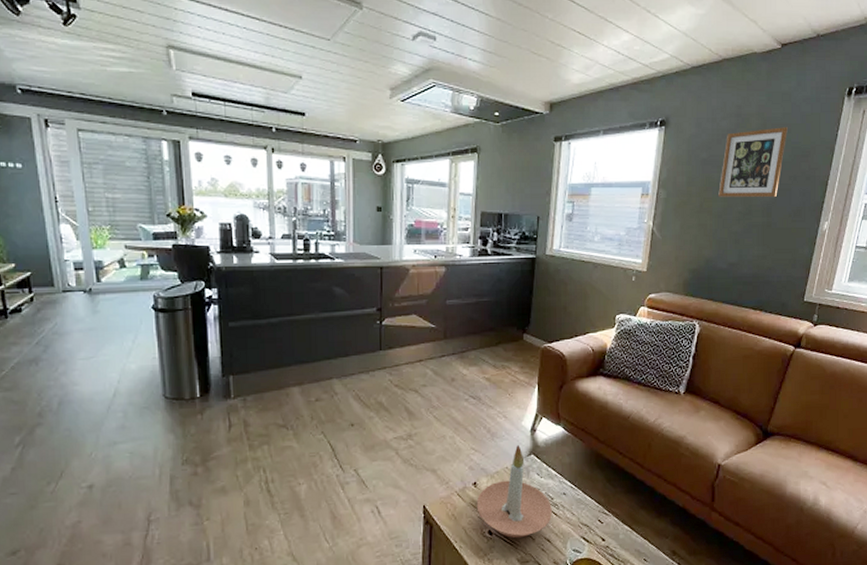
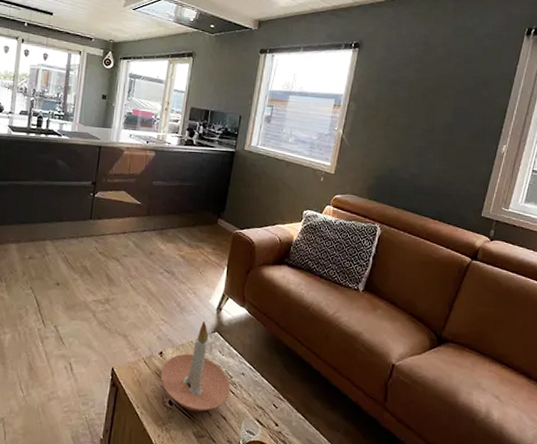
picture frame: present [718,127,788,197] -> none [404,57,470,118]

